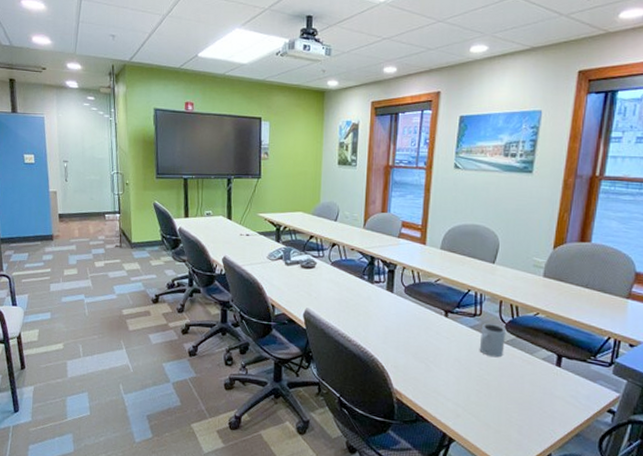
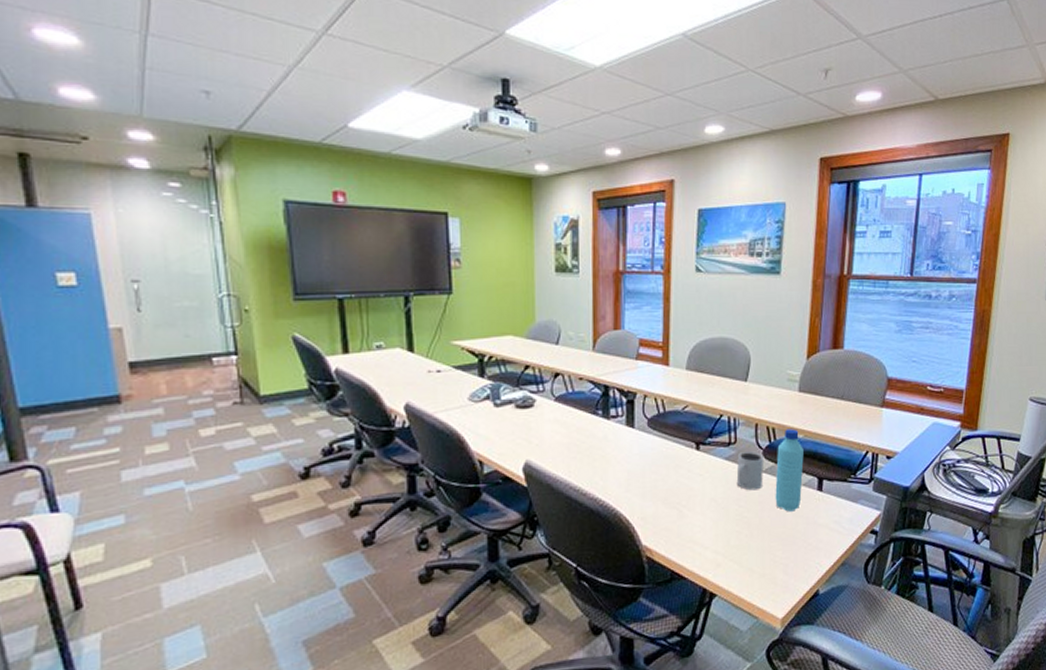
water bottle: none [514,308,545,381] -> present [775,429,804,512]

